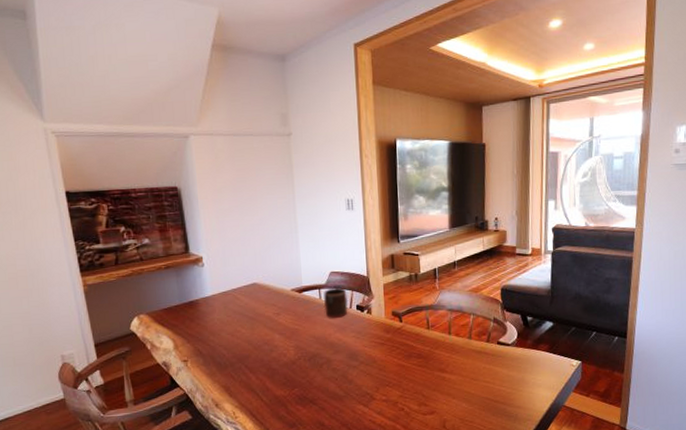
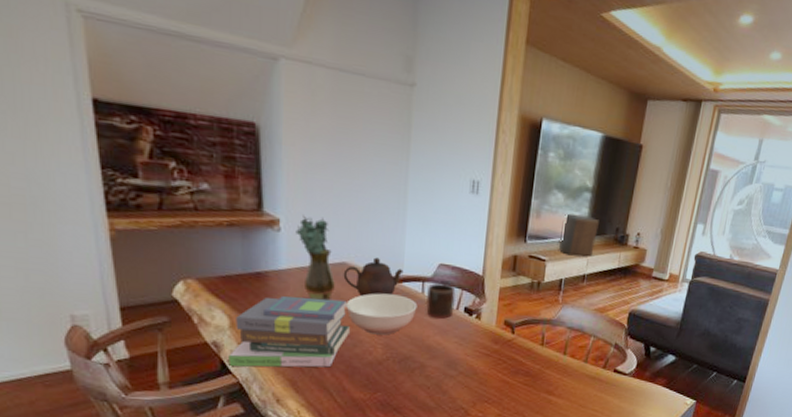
books: none [176,314,266,381] -> present [229,296,350,368]
vase: none [215,249,250,317] -> present [296,215,335,300]
teapot: none [255,275,302,308] -> present [343,257,404,296]
bowl: none [260,303,318,339] -> present [346,293,418,335]
speaker: none [428,211,460,247] -> present [559,213,599,257]

